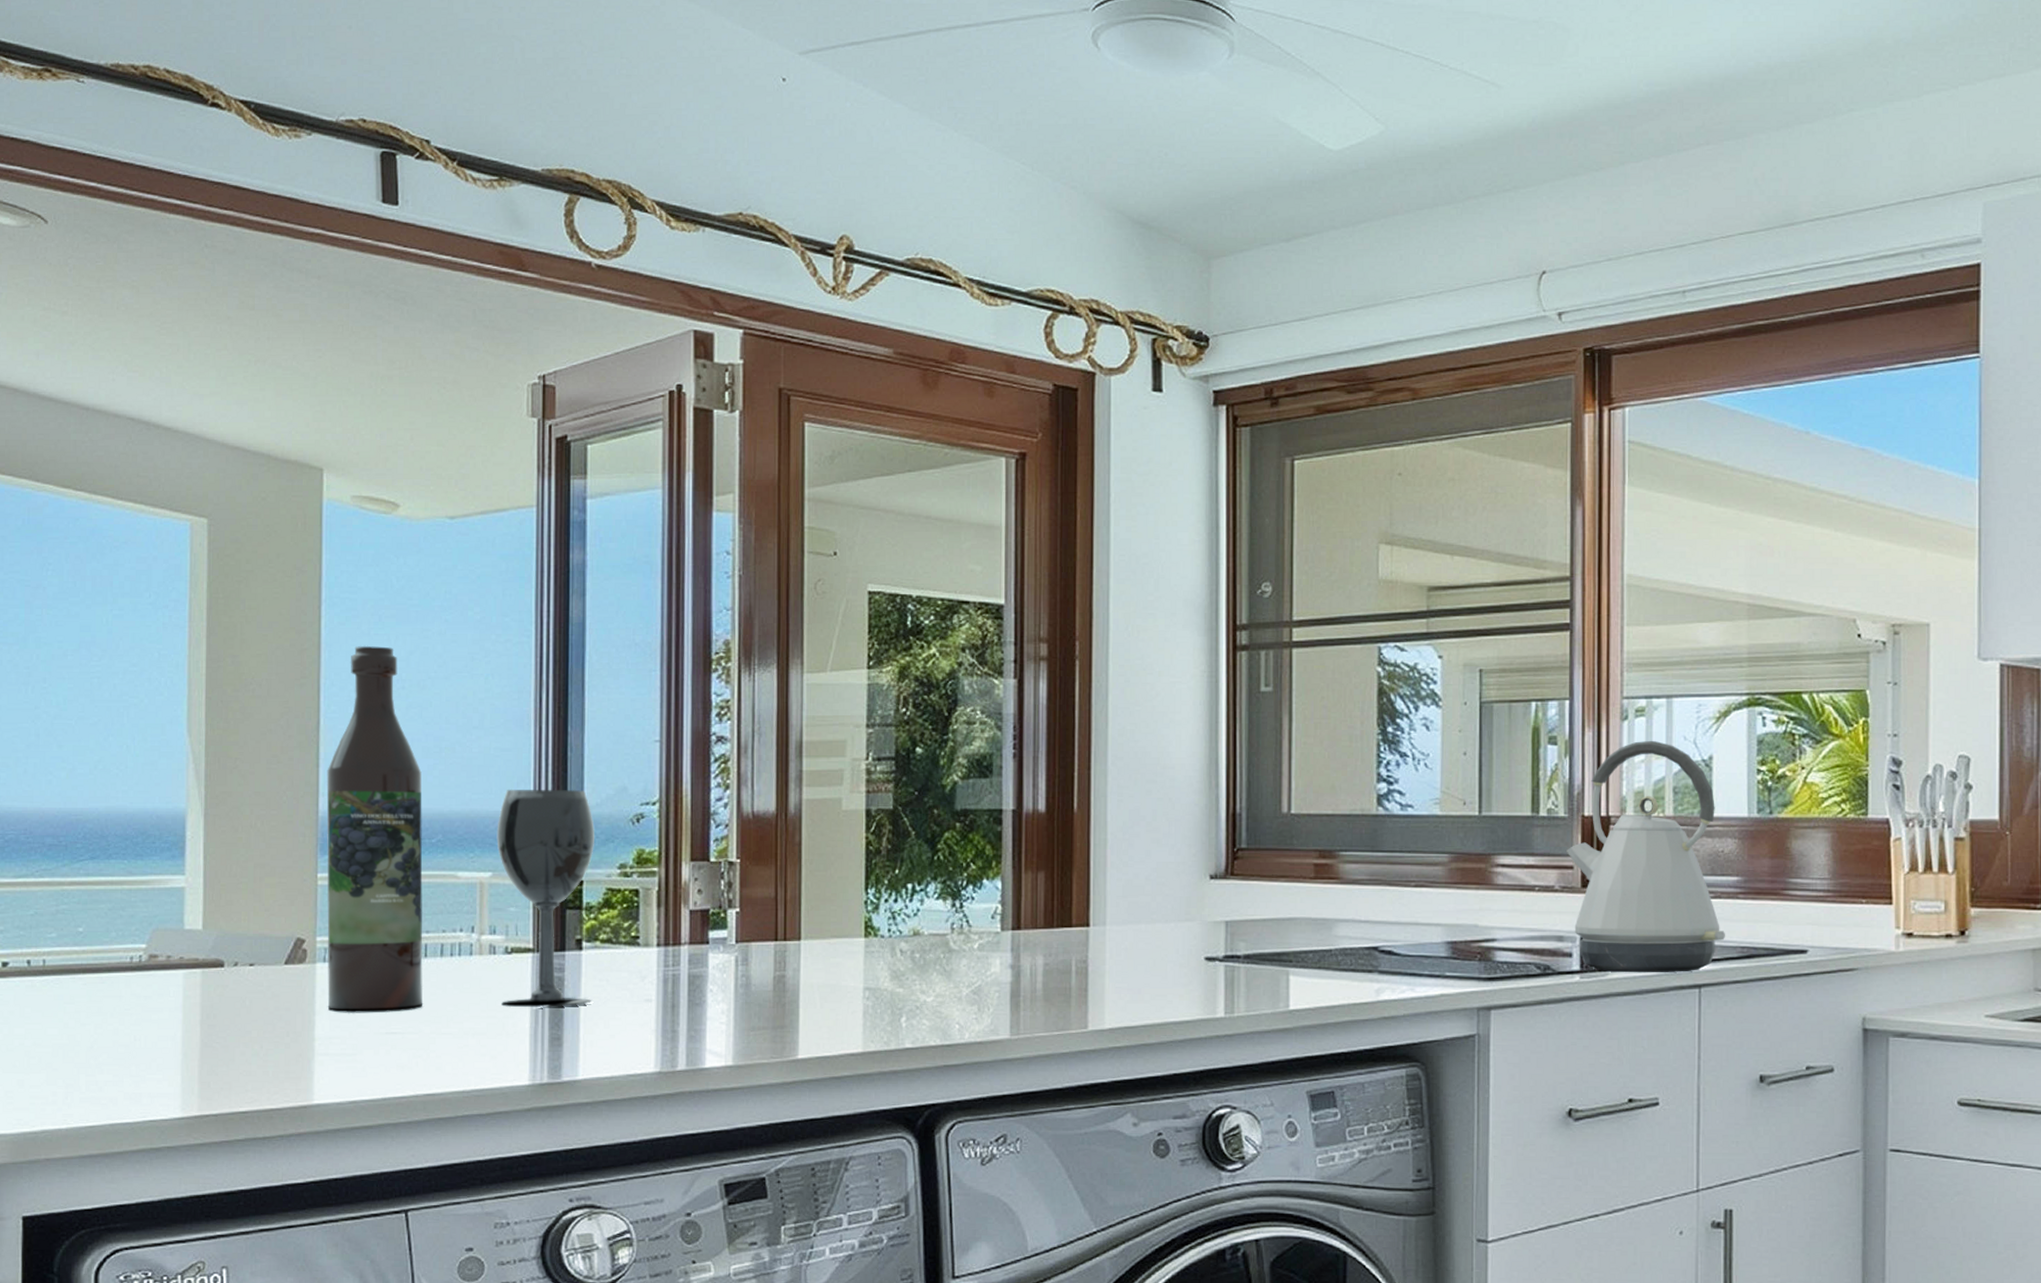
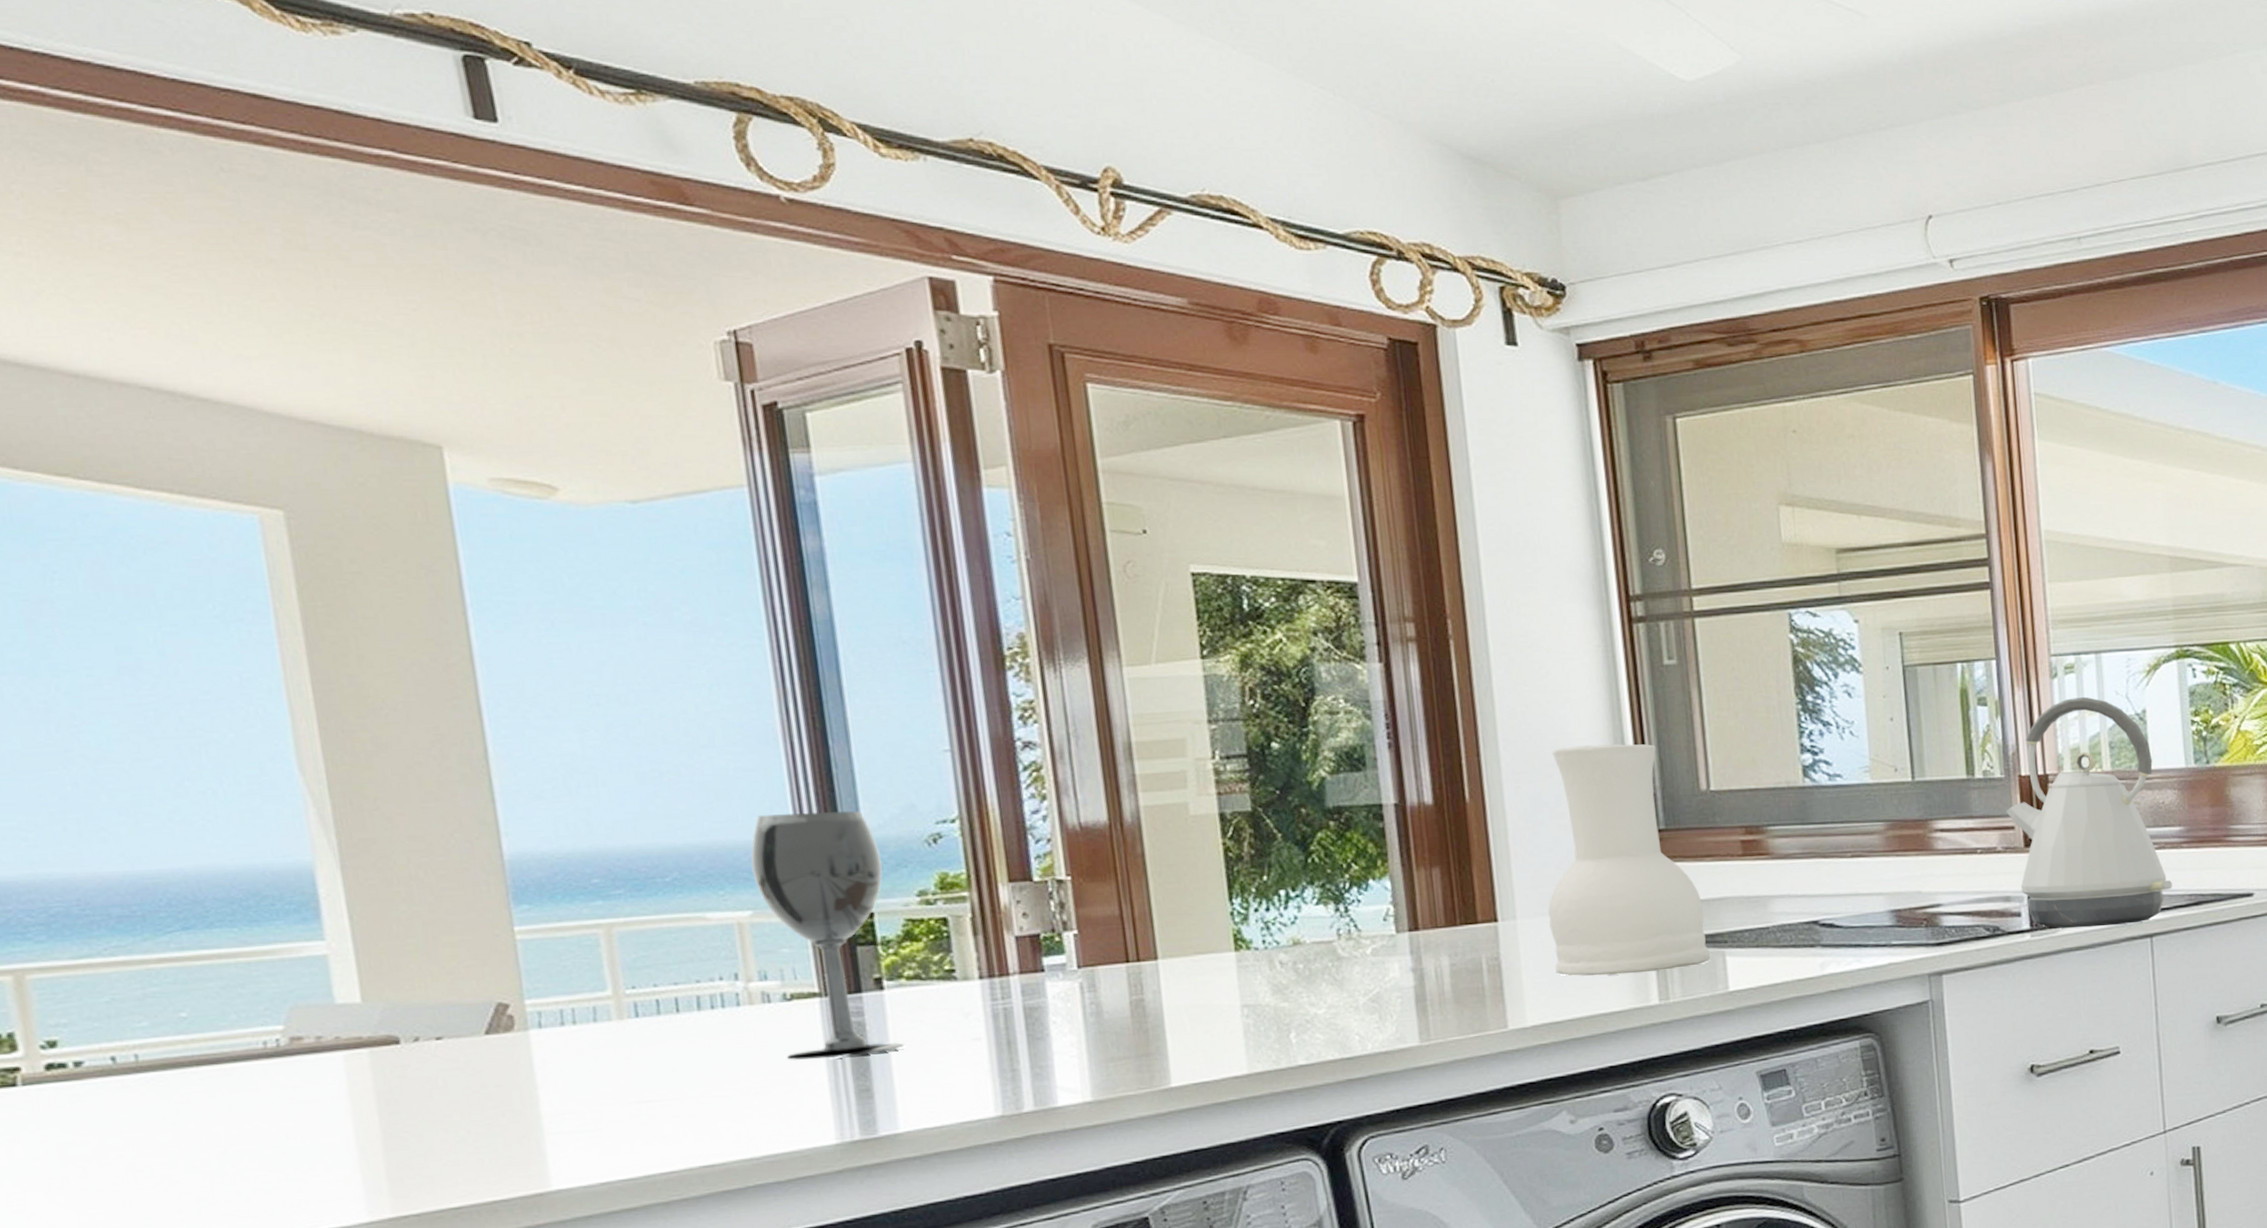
wine bottle: present [326,646,423,1013] -> none [507,657,682,1085]
vase: none [1135,764,1276,986] -> present [1548,744,1710,976]

